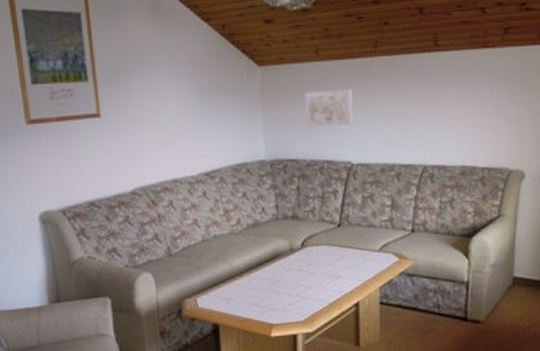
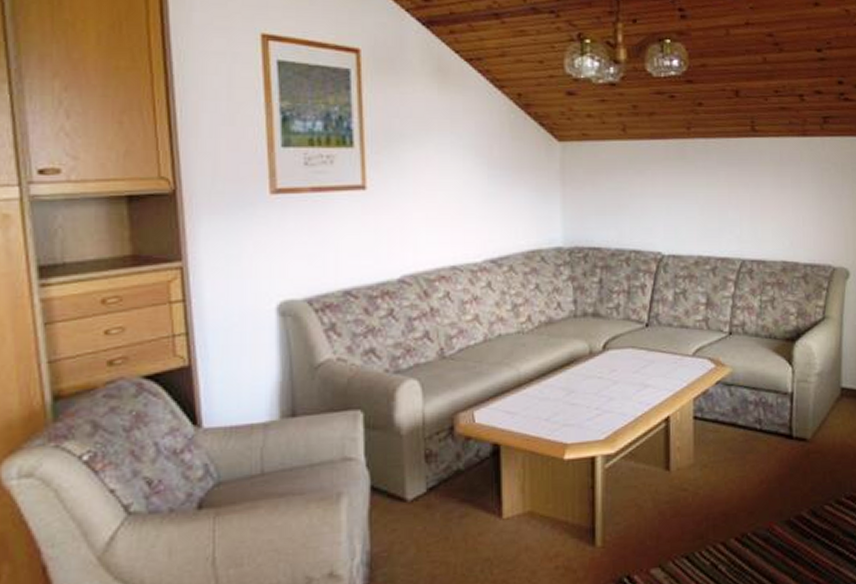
wall art: present [305,89,353,127] -> none [610,172,664,212]

